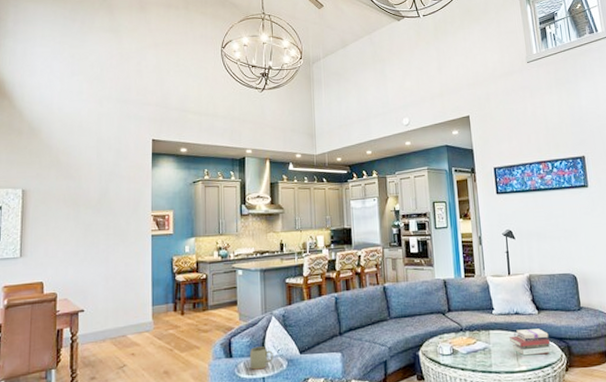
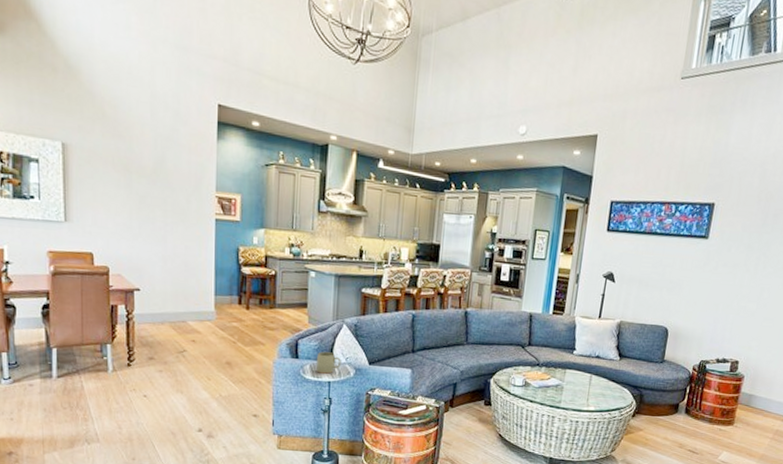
books: present [510,329,552,356] -> none [584,373,625,399]

